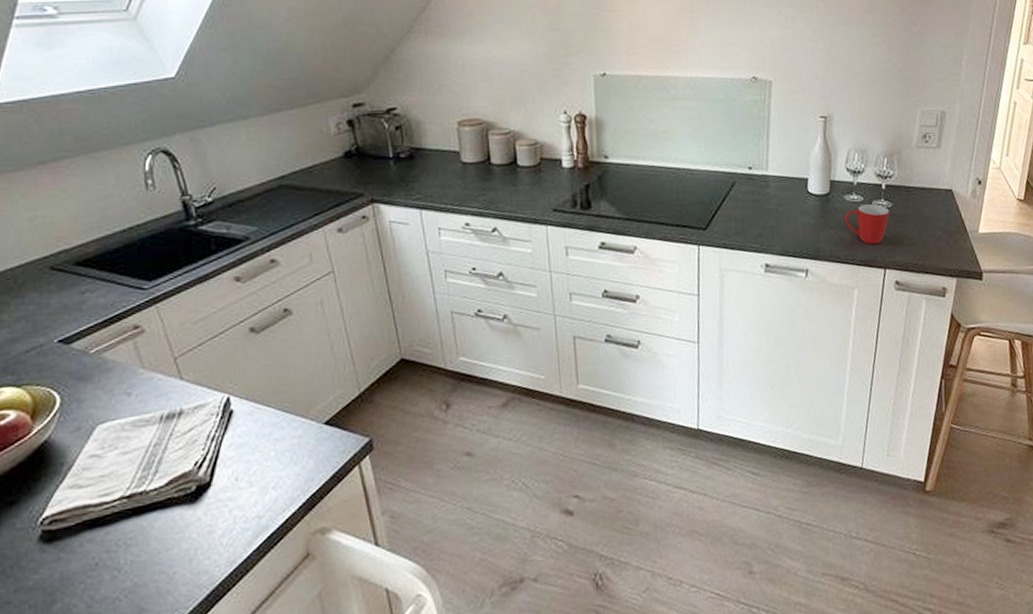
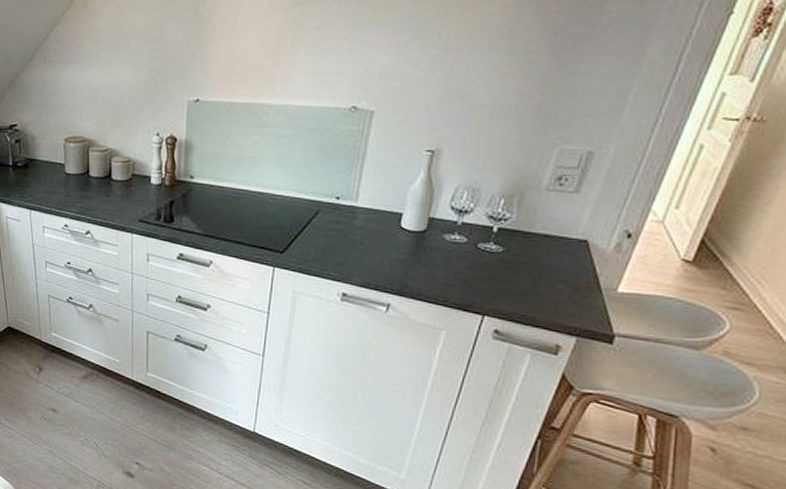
mug: present [845,204,890,245] -> none [441,246,498,289]

